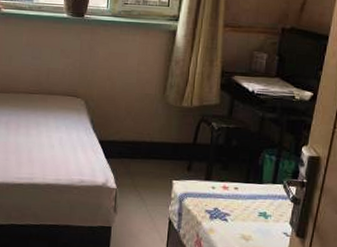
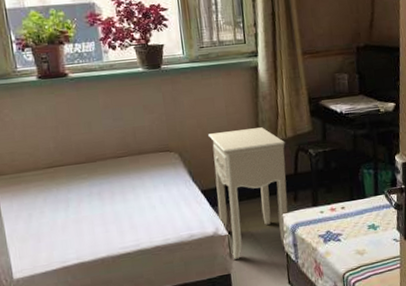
nightstand: none [111,88,189,215] -> present [208,127,288,260]

